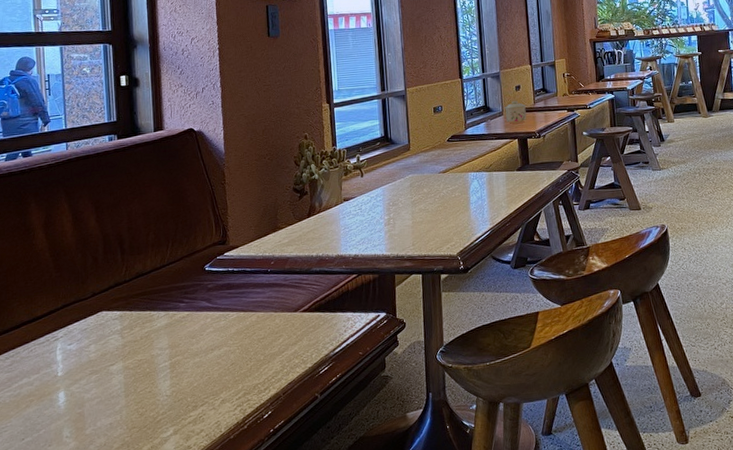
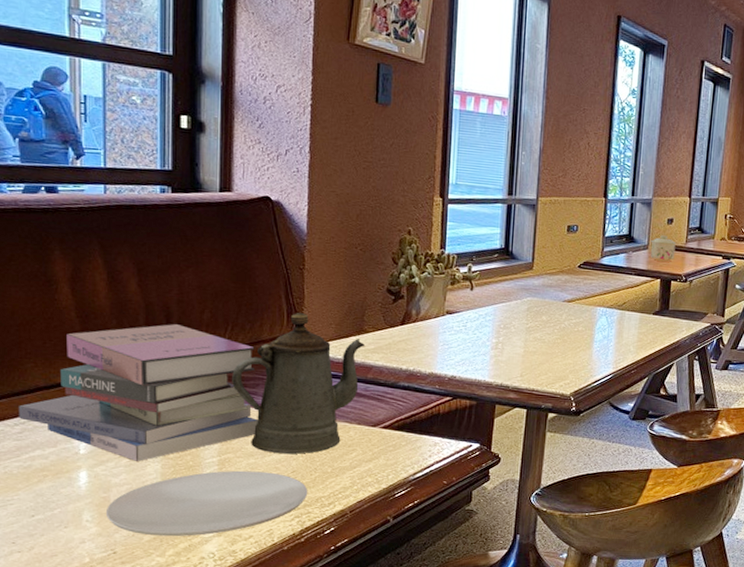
books: none [9,249,200,376] -> present [19,324,258,461]
plate: none [81,367,246,443] -> present [105,470,308,537]
coffee pot: none [175,220,280,350] -> present [232,312,364,455]

